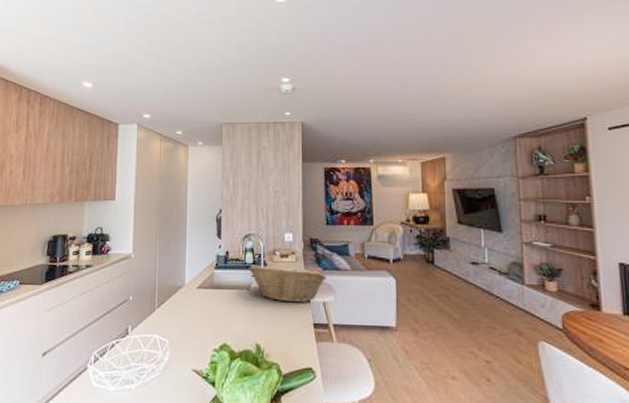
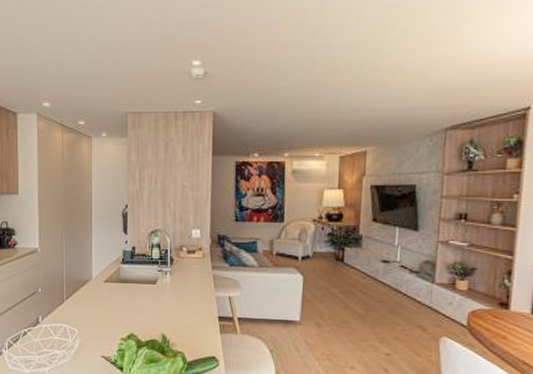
fruit basket: present [248,264,327,303] -> none [155,260,234,298]

